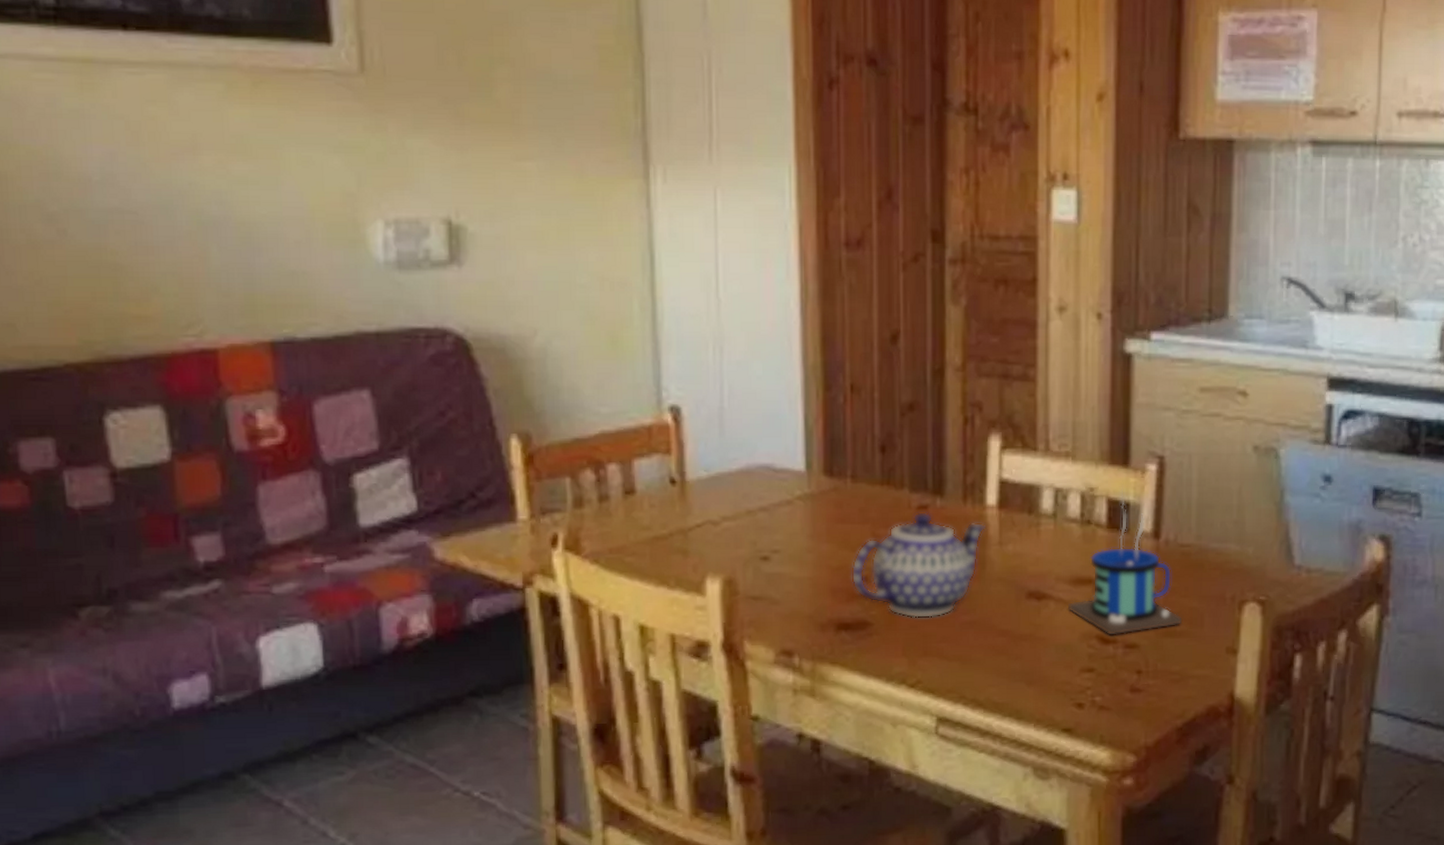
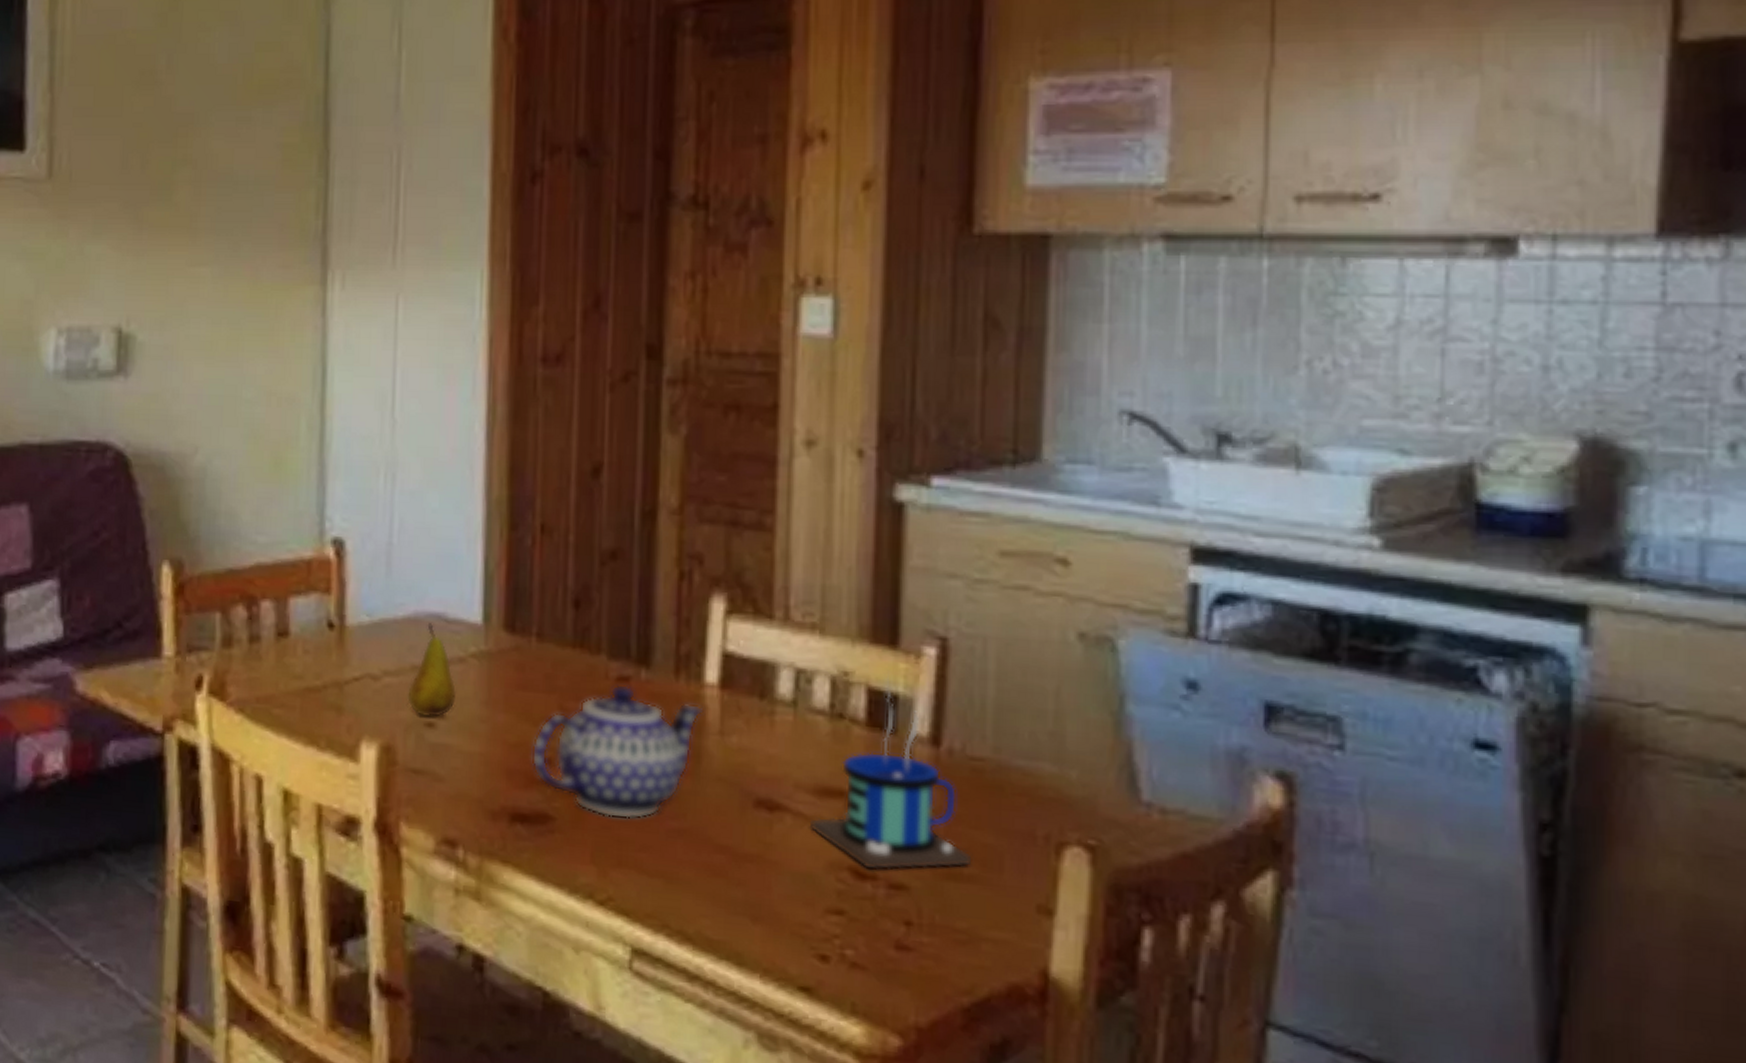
fruit: none [744,473,786,552] -> present [407,623,456,717]

